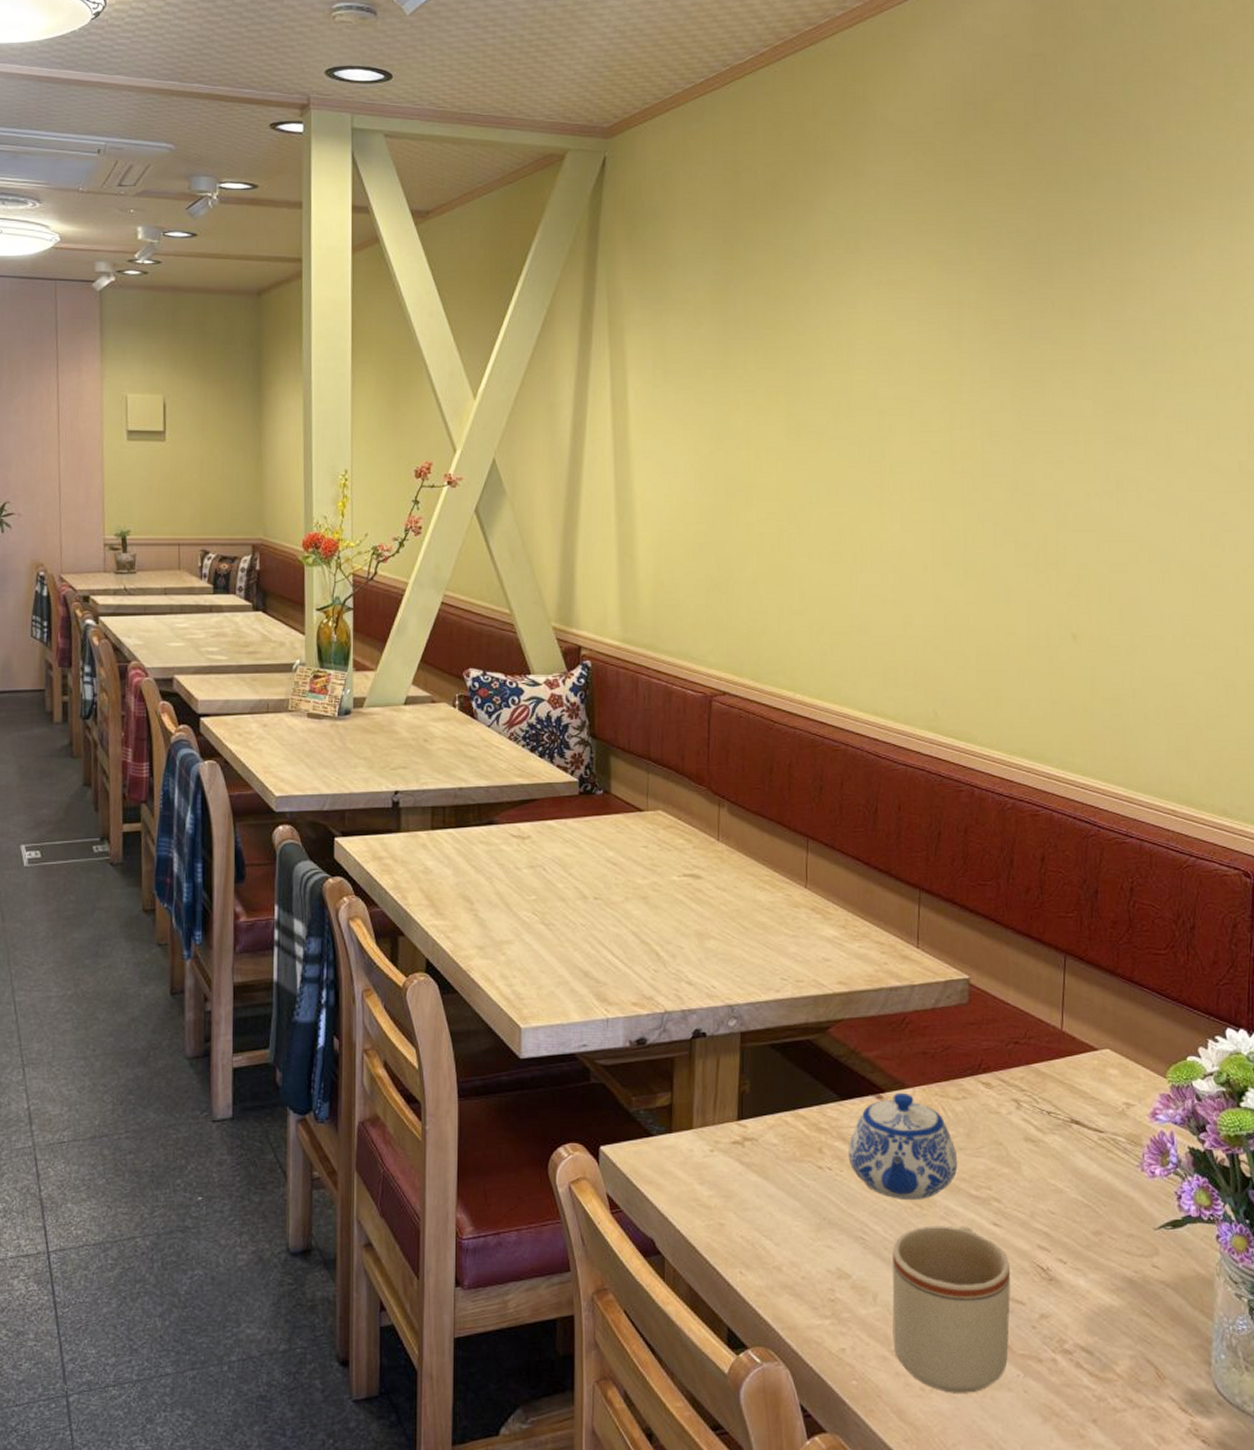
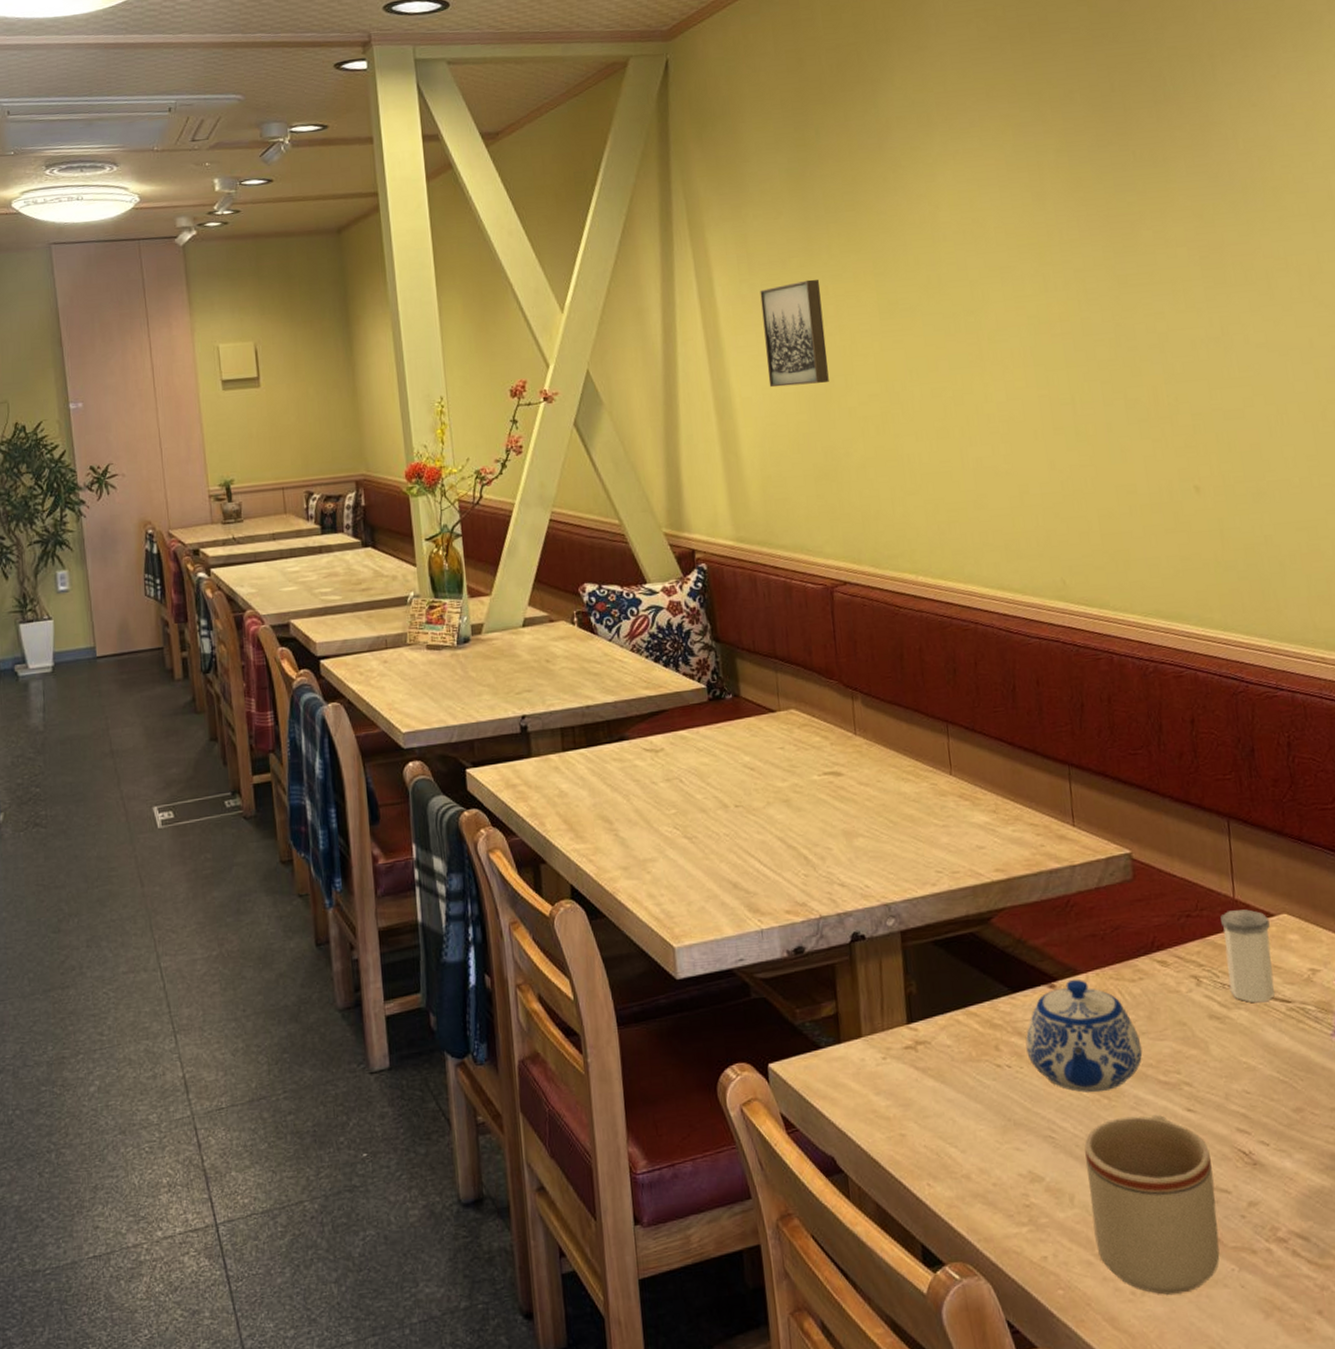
wall art: none [671,392,732,495] -> present [760,279,829,388]
salt shaker: none [1047,1042,1092,1130] -> present [1220,909,1275,1003]

